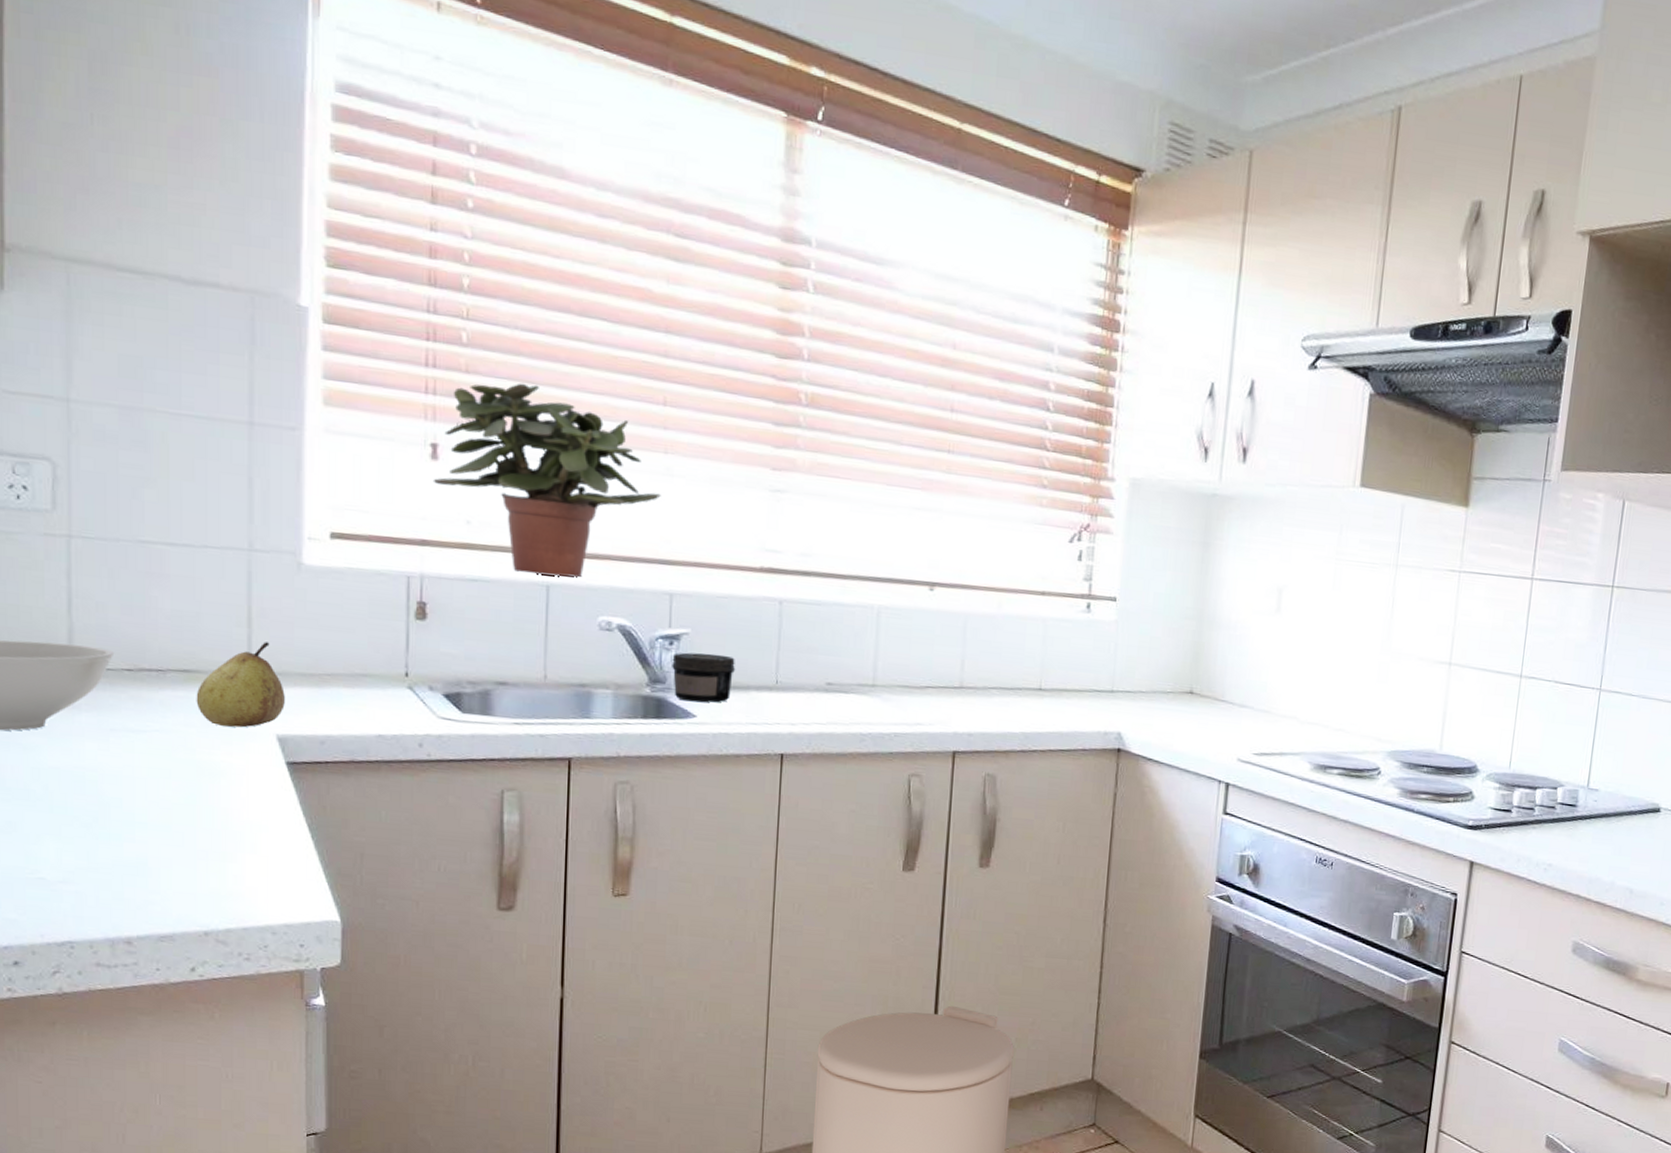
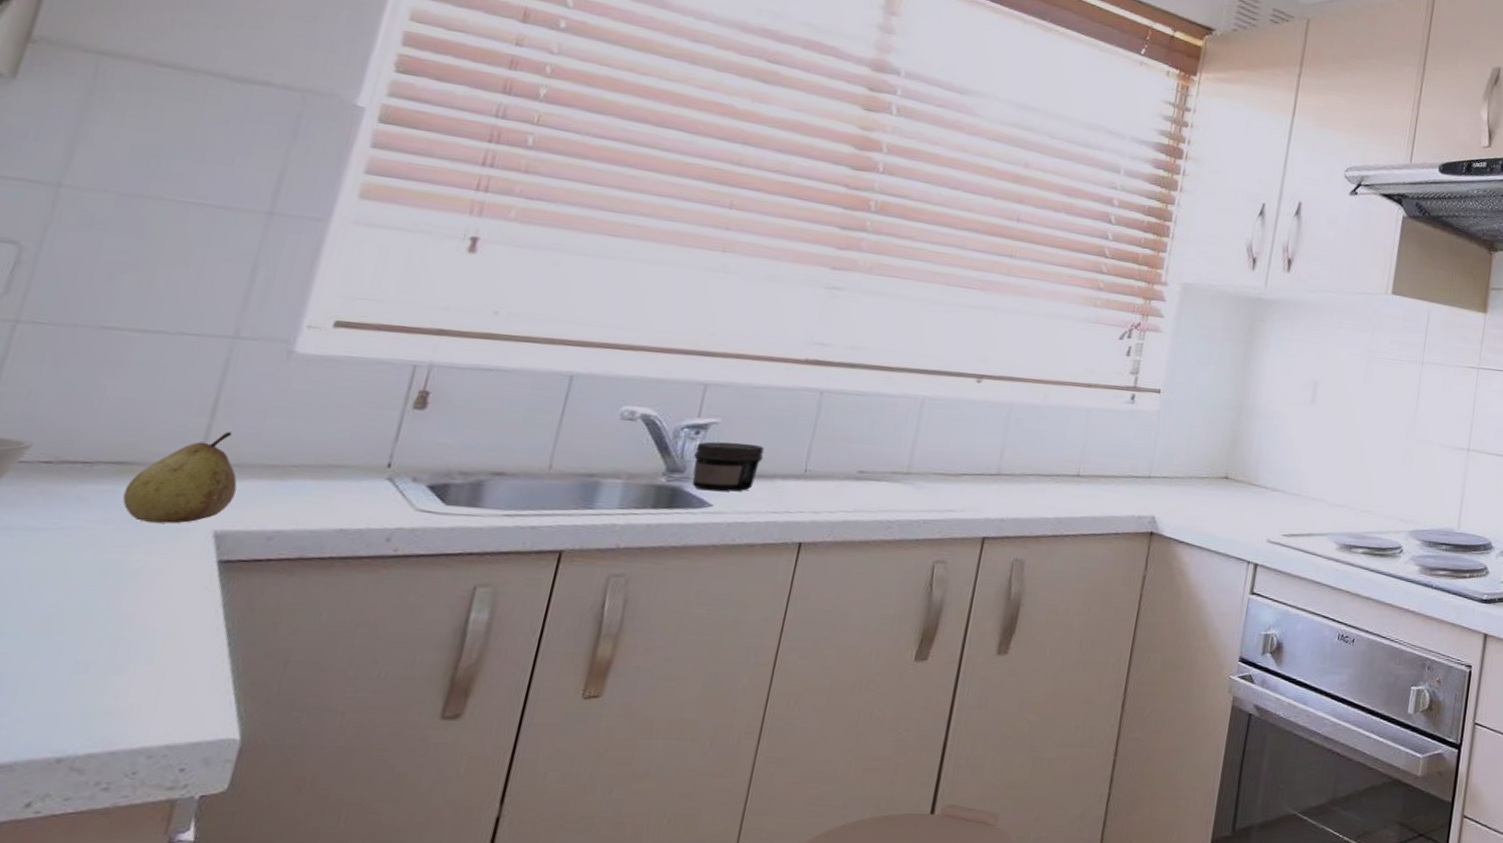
potted plant: present [433,383,661,578] -> none [465,183,712,368]

